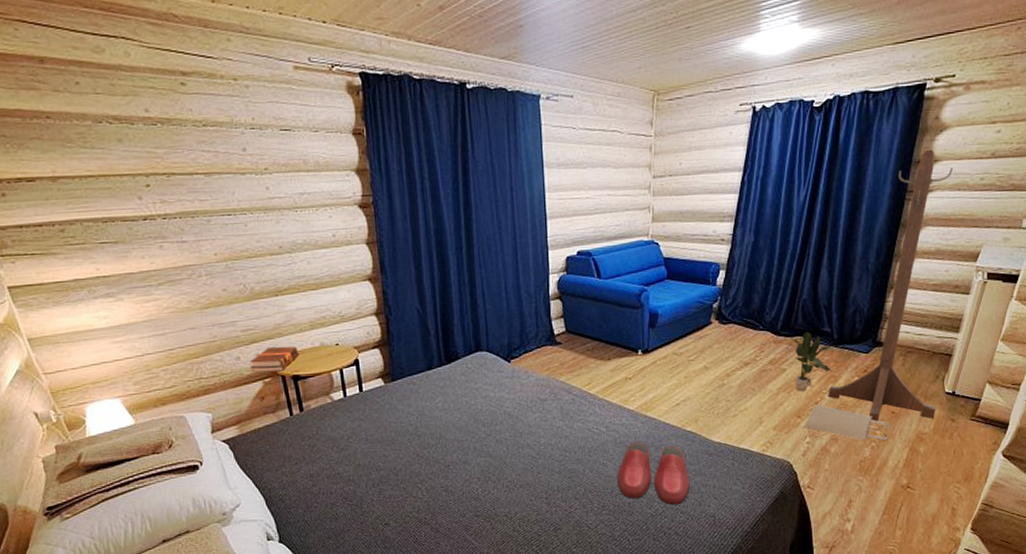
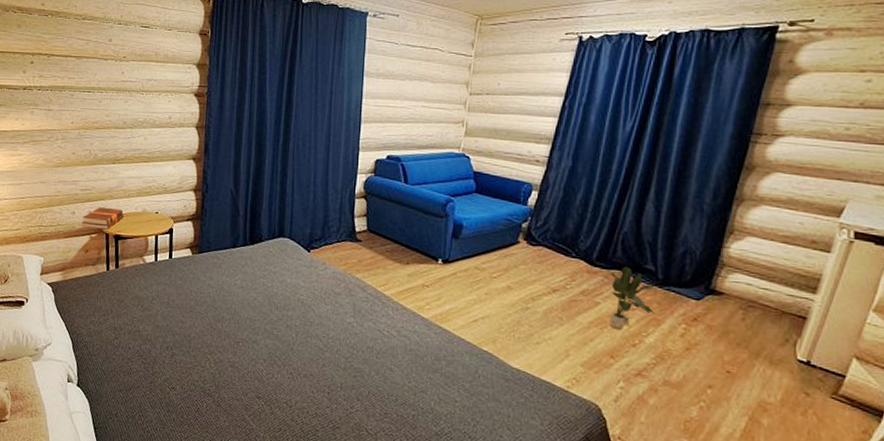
slippers: present [617,441,690,506] -> none [403,351,482,428]
tote bag: present [805,404,890,441] -> none [618,347,724,403]
coat rack: present [828,149,954,422] -> none [648,92,811,387]

